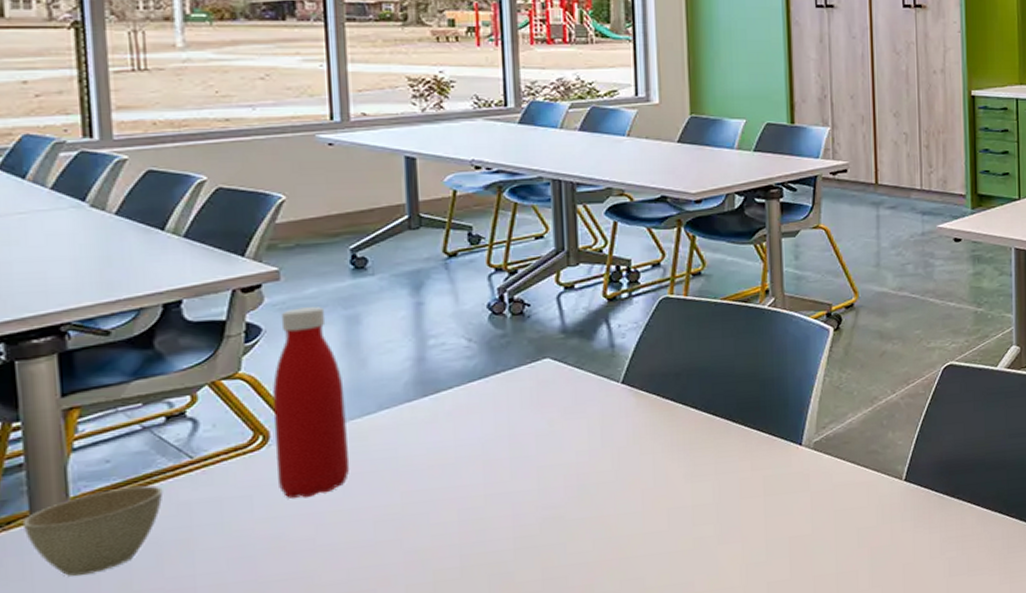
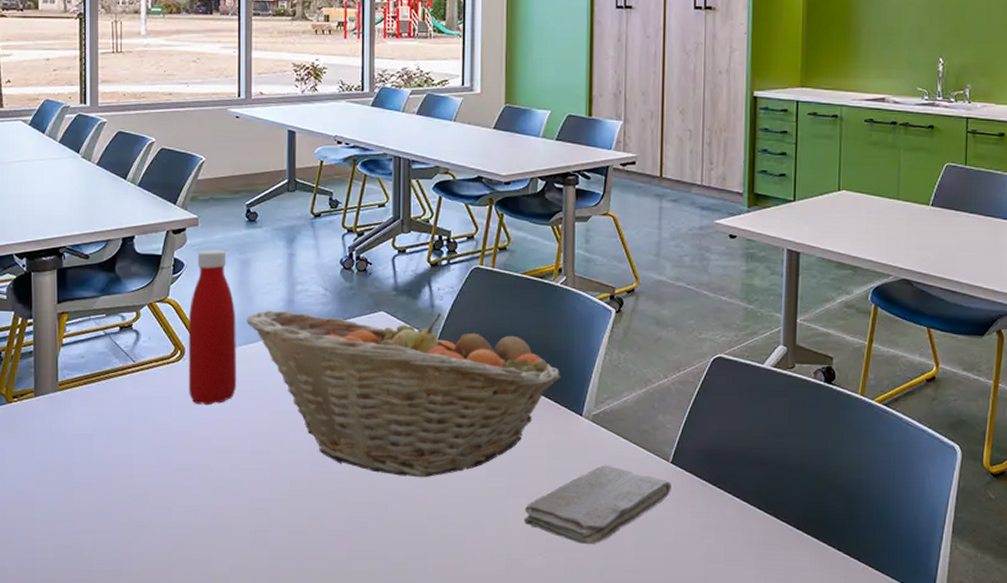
cup: present [22,485,163,576] -> none [30,378,115,443]
fruit basket: none [359,352,775,544] -> present [246,310,561,478]
washcloth: none [739,493,906,582] -> present [524,465,671,545]

